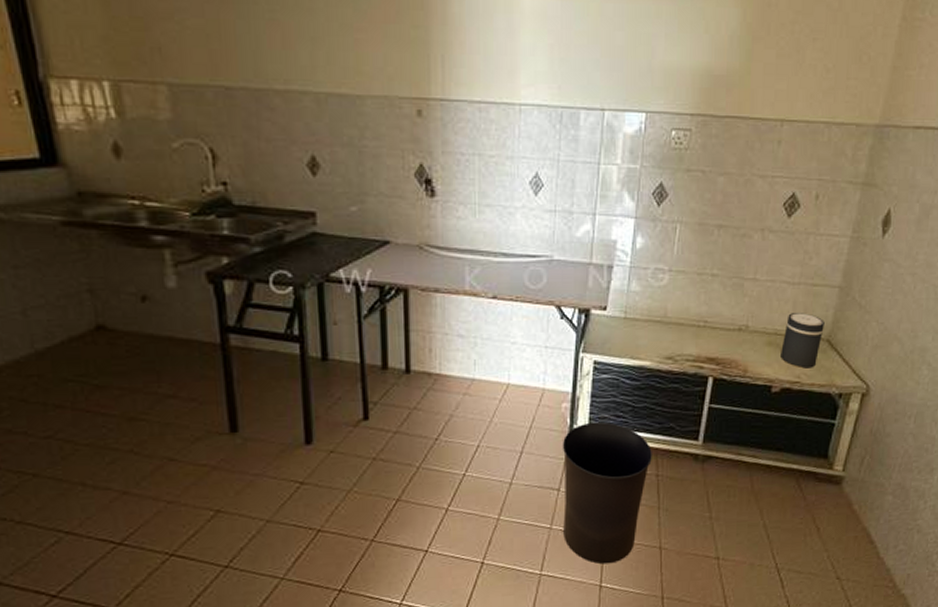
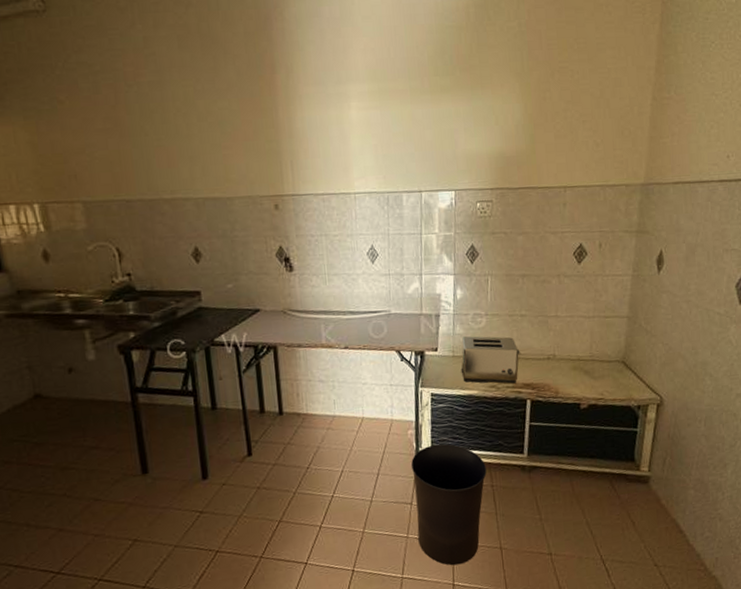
toaster: none [632,294,706,357] -> present [461,336,520,384]
cylinder: present [780,313,825,369] -> none [584,340,619,387]

